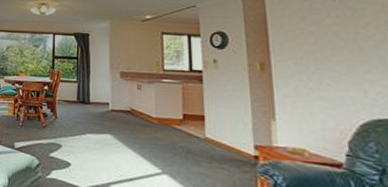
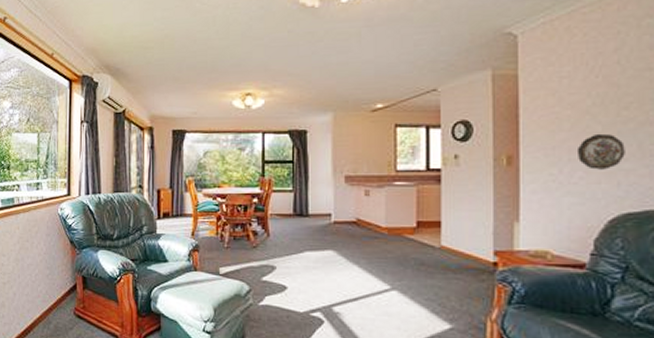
decorative plate: none [322,47,369,79] -> present [576,133,625,170]

